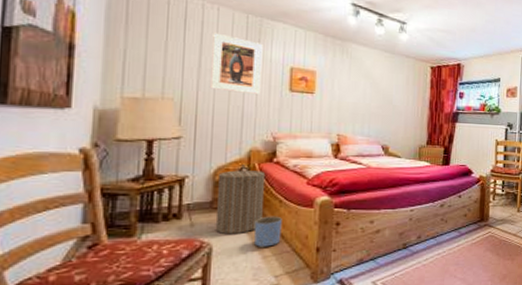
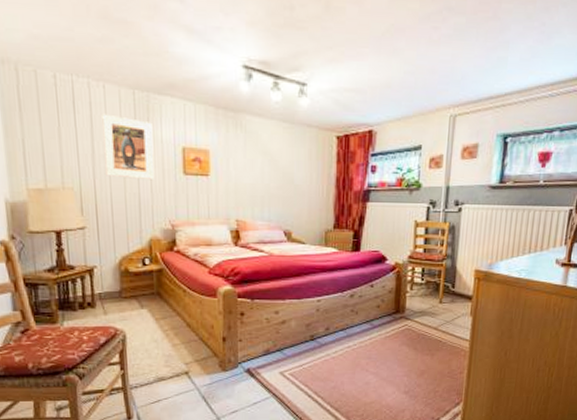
laundry hamper: present [215,165,266,235] -> none [123,254,169,323]
planter: present [254,216,282,248] -> none [161,305,188,337]

